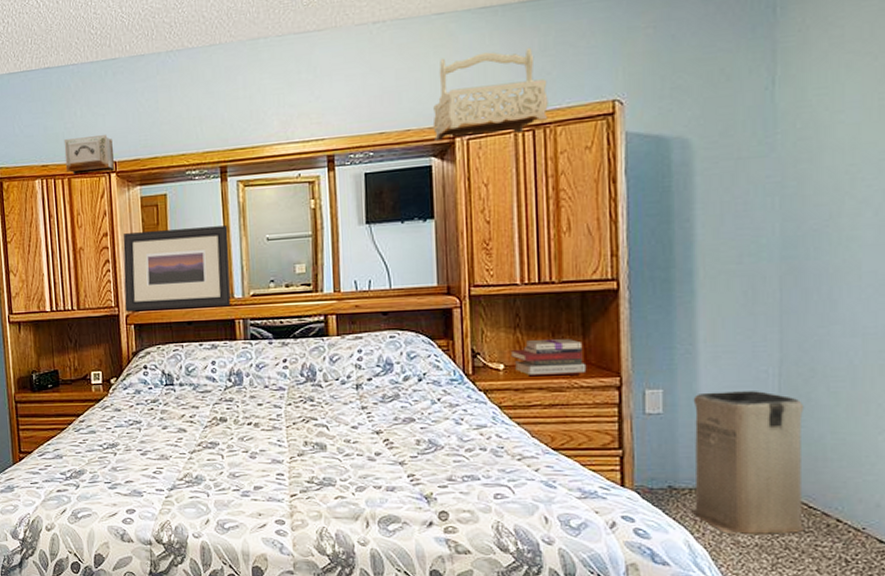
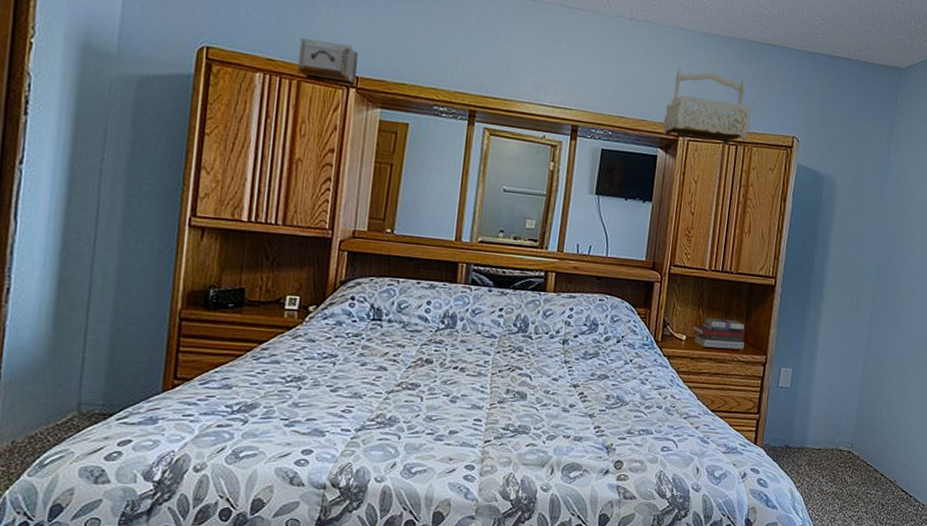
picture frame: present [123,225,231,312] -> none [340,154,467,249]
laundry basket: present [691,391,805,535] -> none [797,373,875,485]

